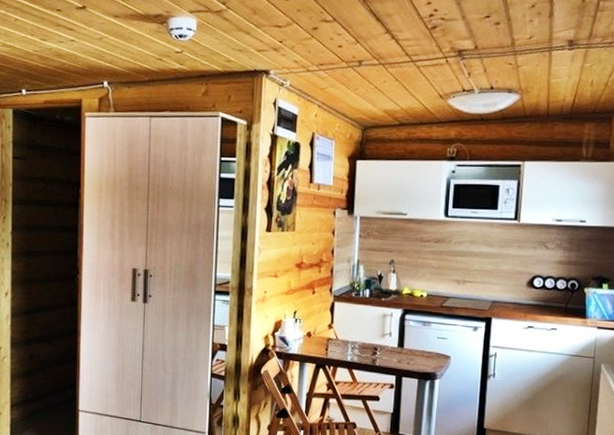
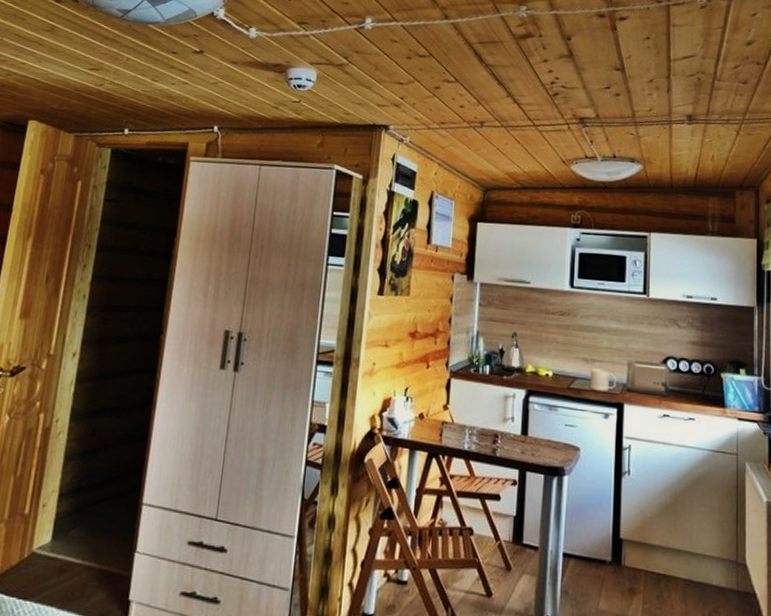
mug: none [461,288,486,308] -> present [590,368,617,392]
toaster: none [494,279,540,311] -> present [625,359,674,398]

